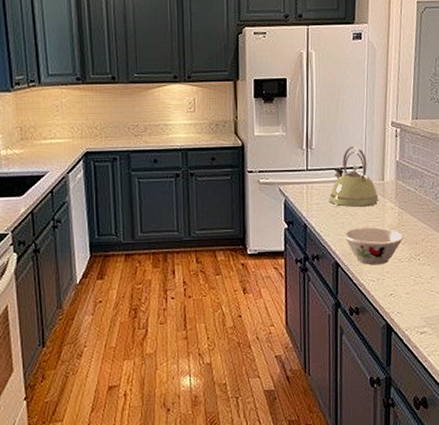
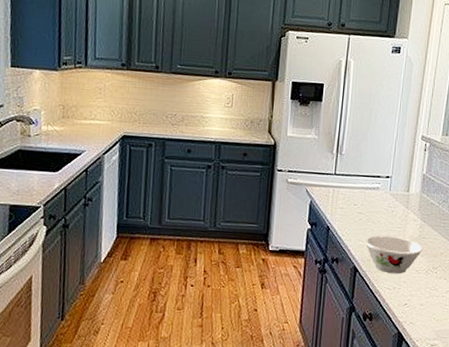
kettle: present [329,146,379,207] -> none [354,155,403,216]

